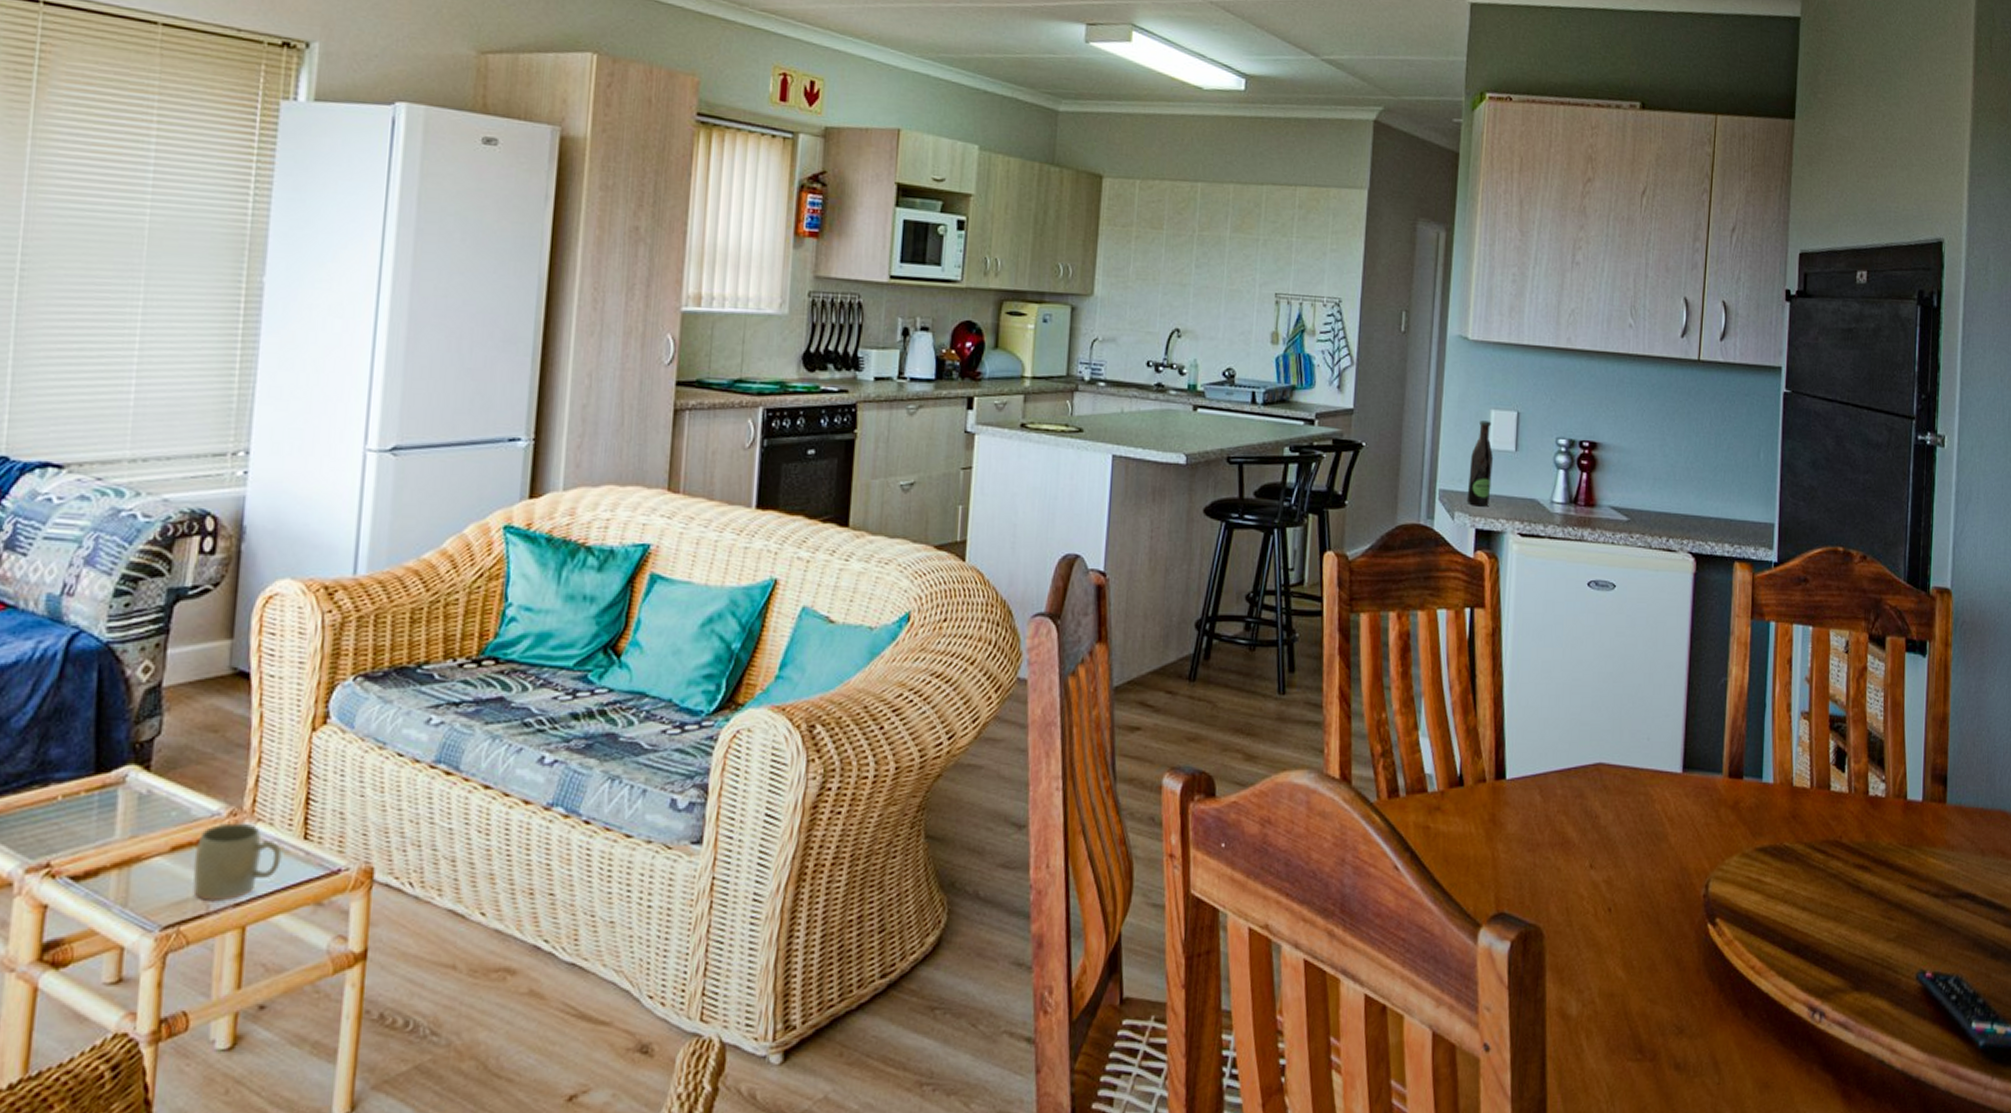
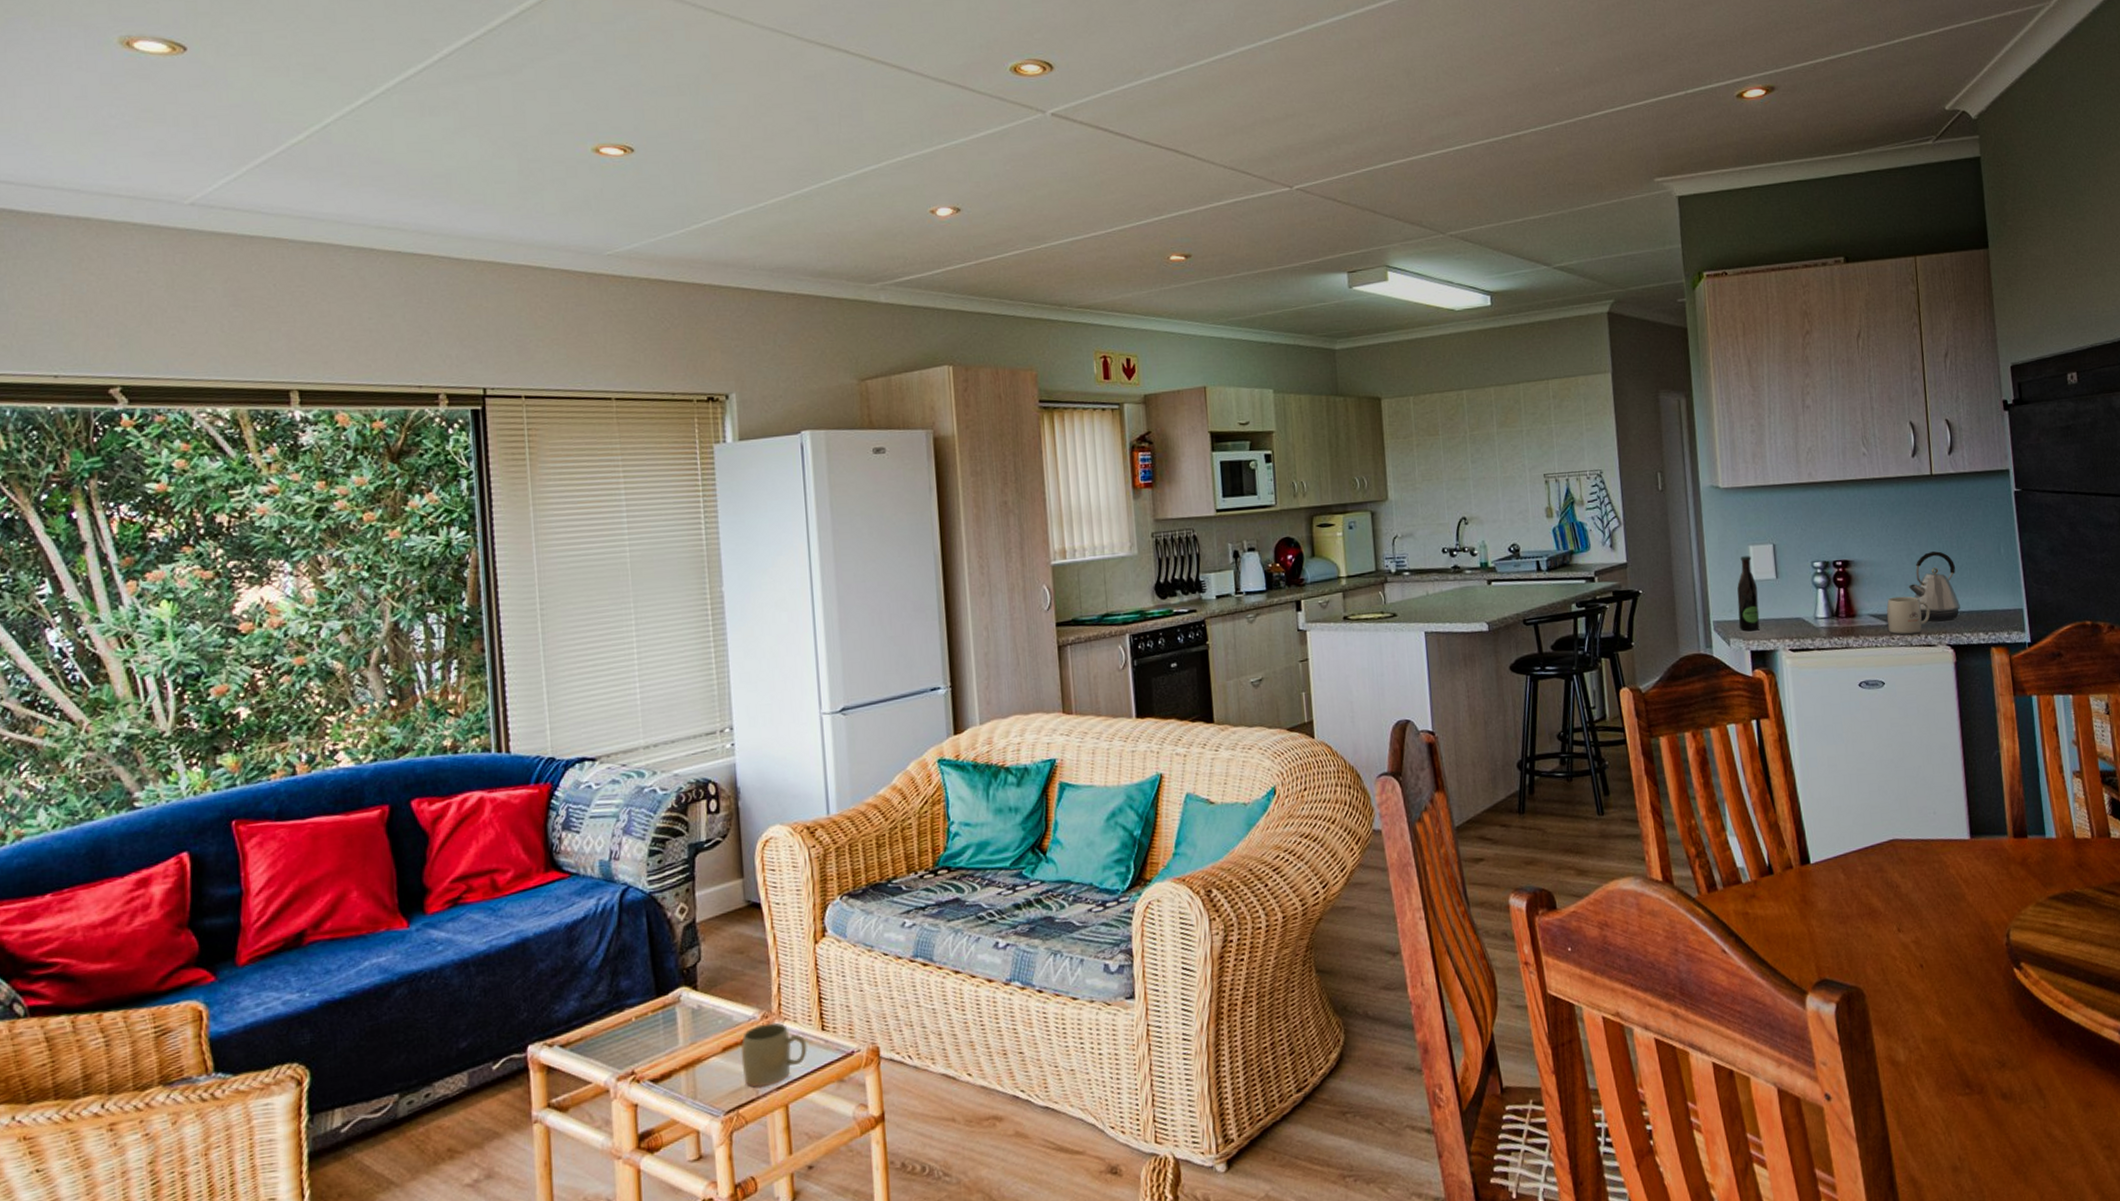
mug: none [1628,490,1676,537] -> present [1886,596,1931,636]
kettle: none [1656,446,1710,526] -> present [1908,551,1960,622]

